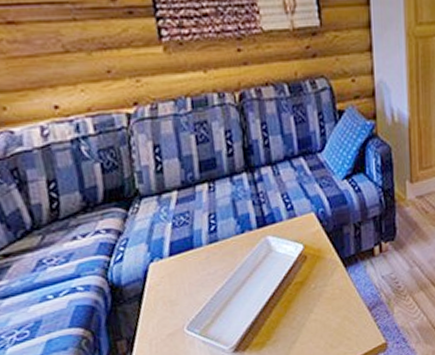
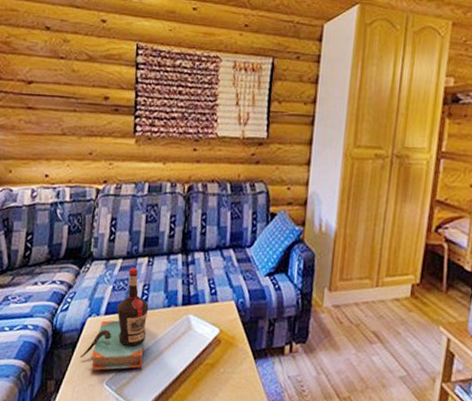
bottle: none [149,197,225,319] -> present [79,268,149,371]

